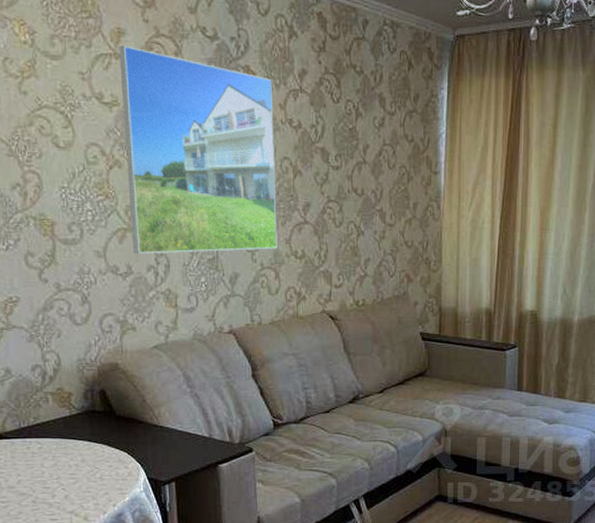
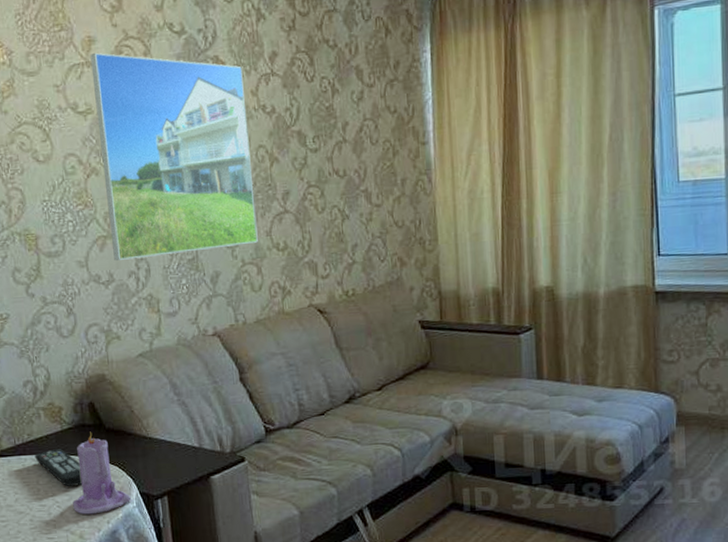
remote control: none [40,433,90,471] -> present [35,449,83,487]
candle: none [78,418,139,498] -> present [73,431,131,515]

